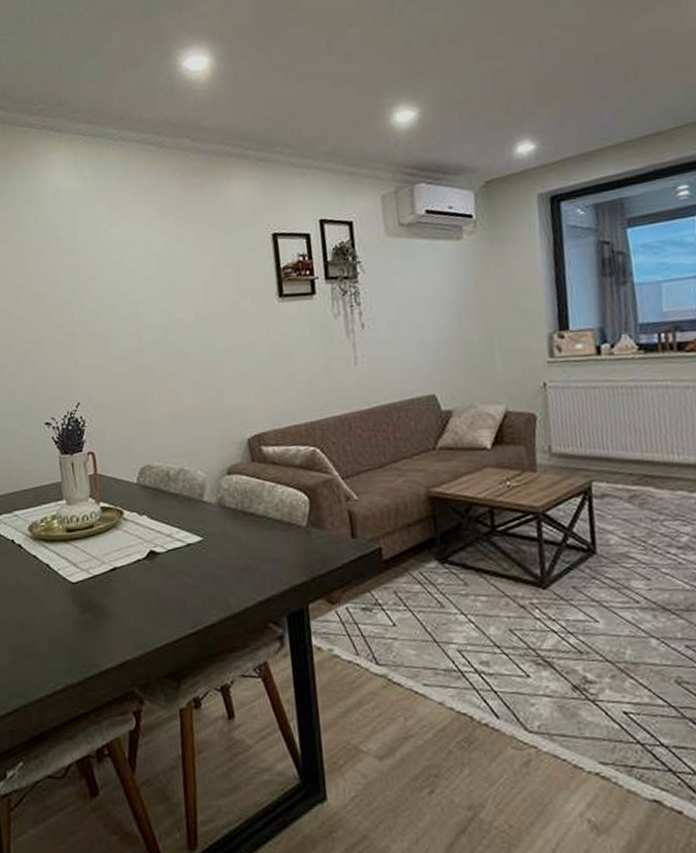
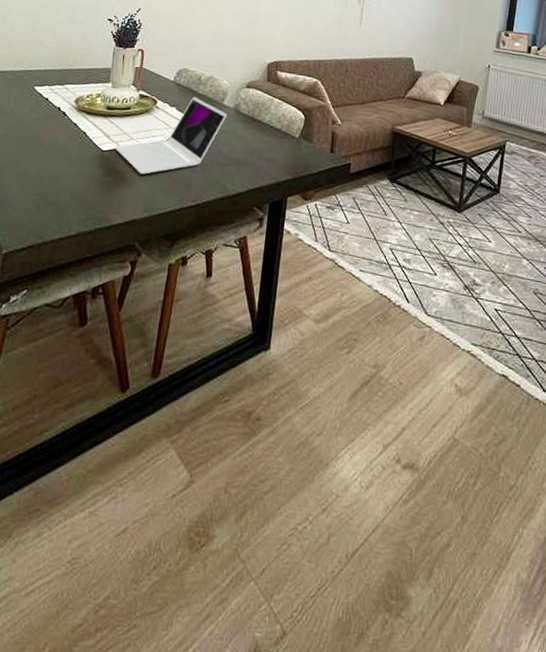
laptop: none [86,497,210,604] -> present [115,96,227,174]

